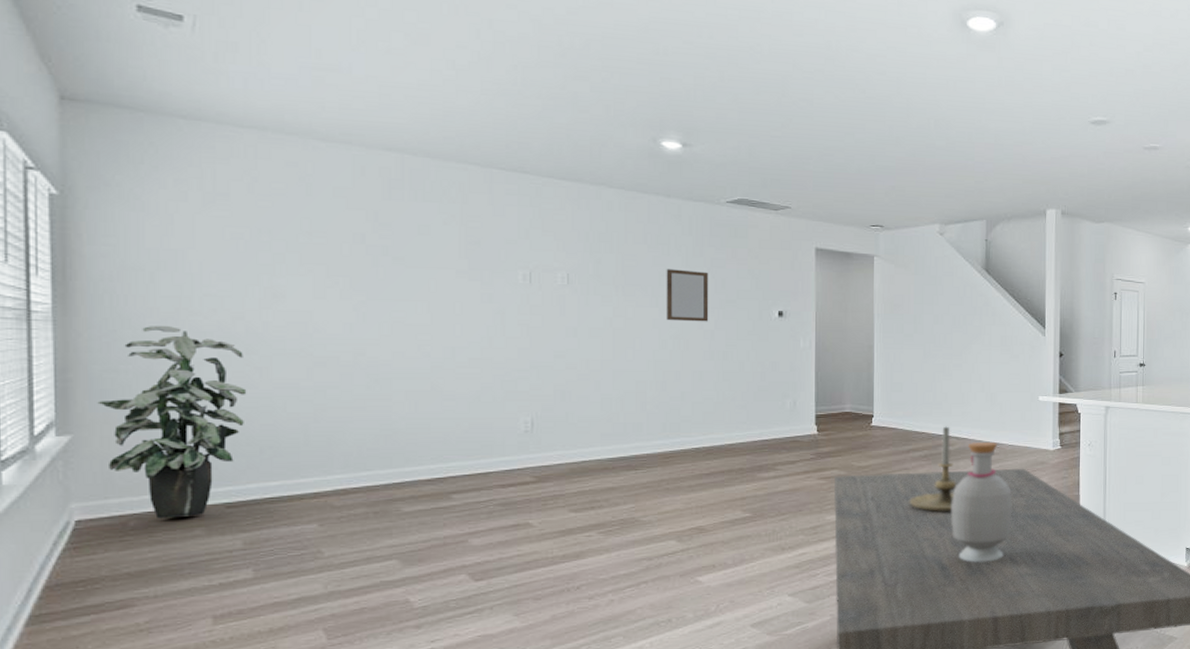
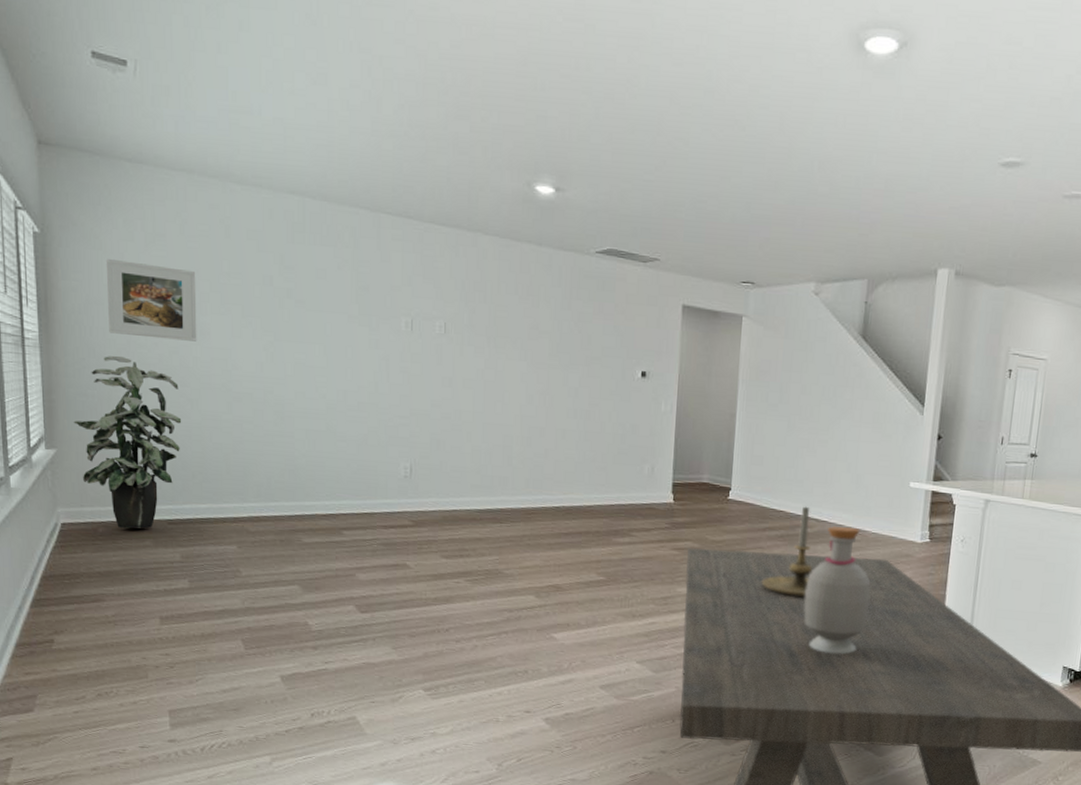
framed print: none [150,220,269,305] -> present [107,258,197,342]
home mirror: present [666,269,709,322] -> none [533,322,576,379]

